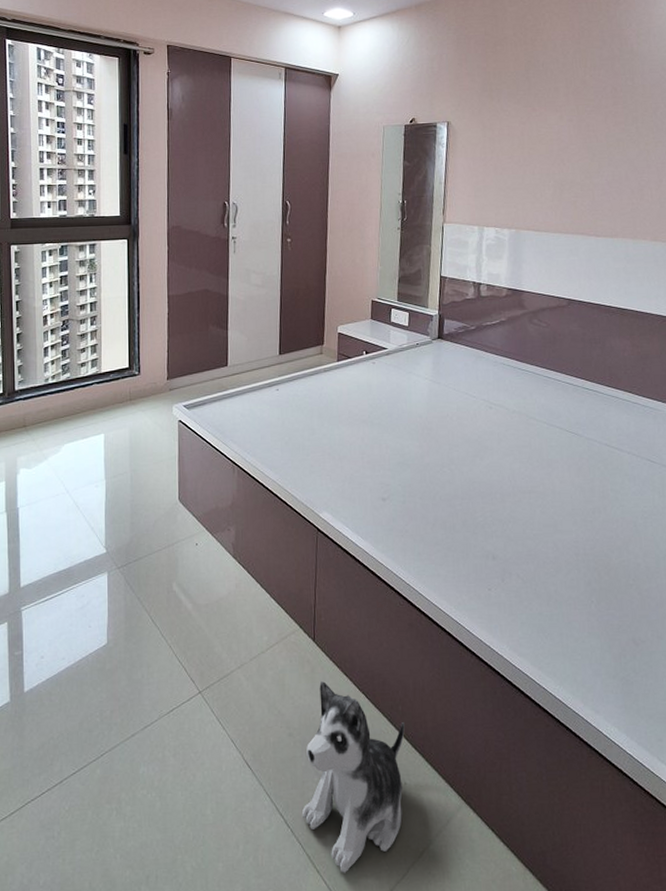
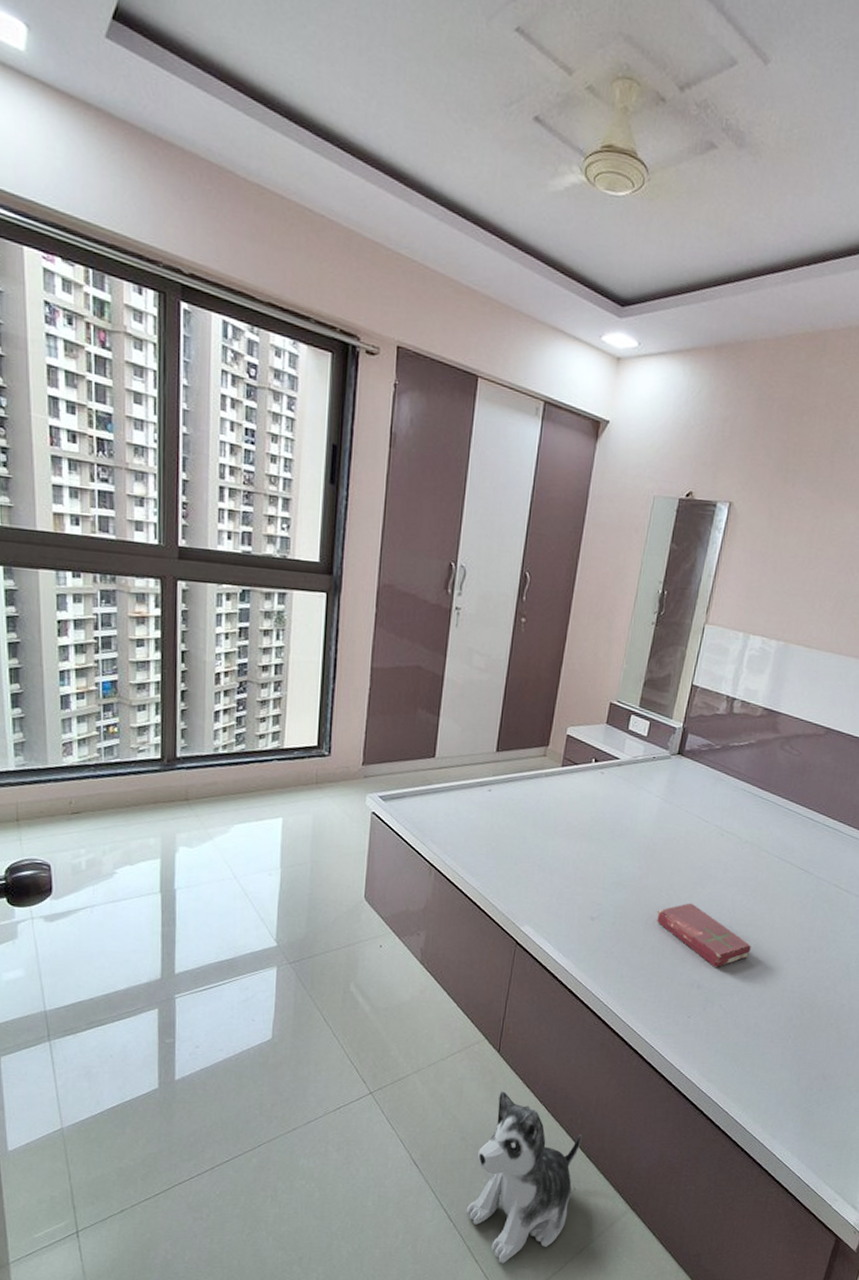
book: none [443,475,537,536] -> present [657,903,751,967]

